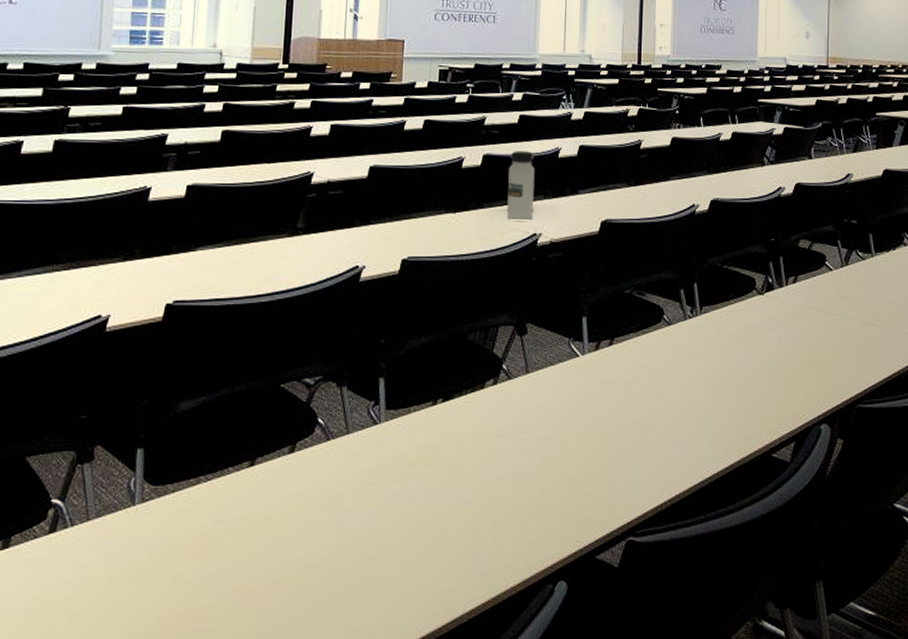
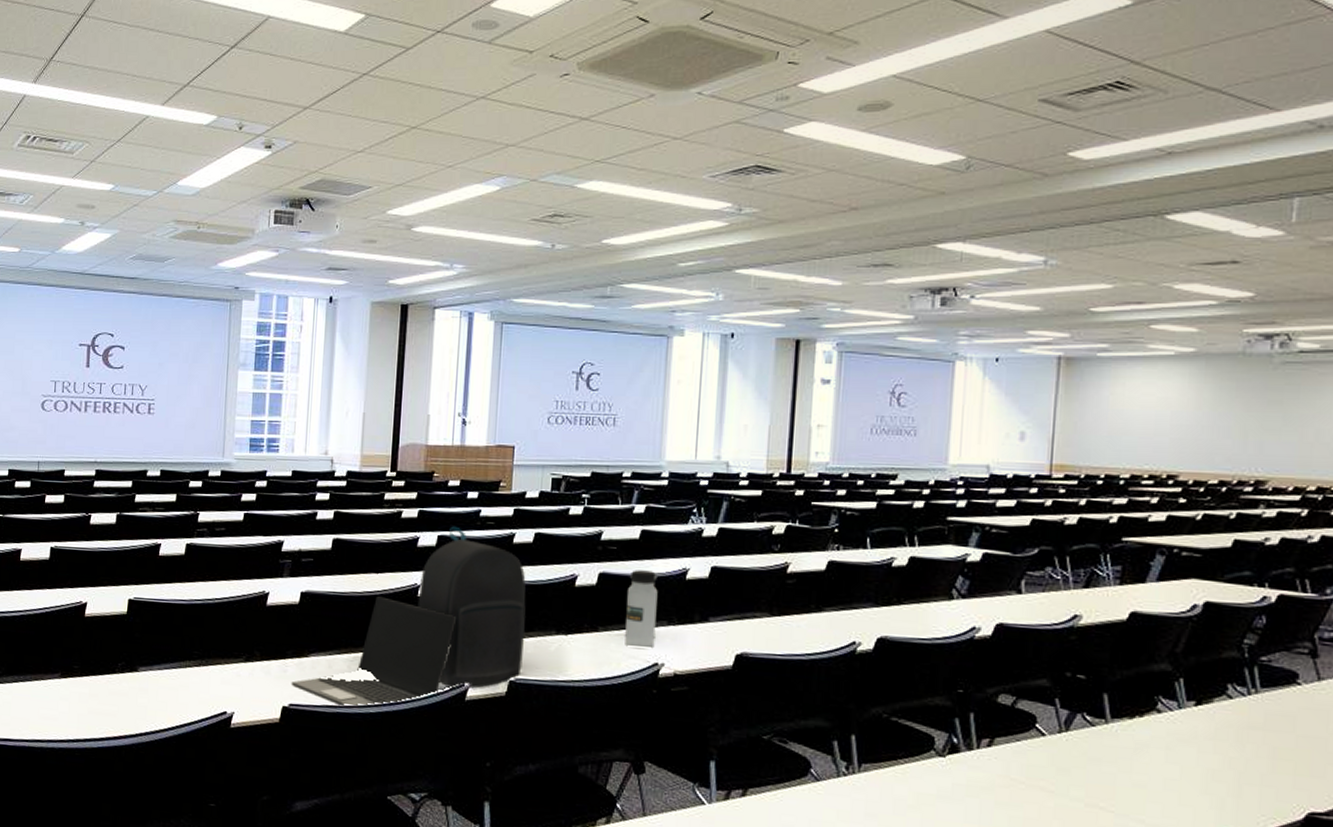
laptop: none [175,186,351,300] -> present [291,596,457,708]
backpack: none [311,115,417,271] -> present [417,526,526,690]

